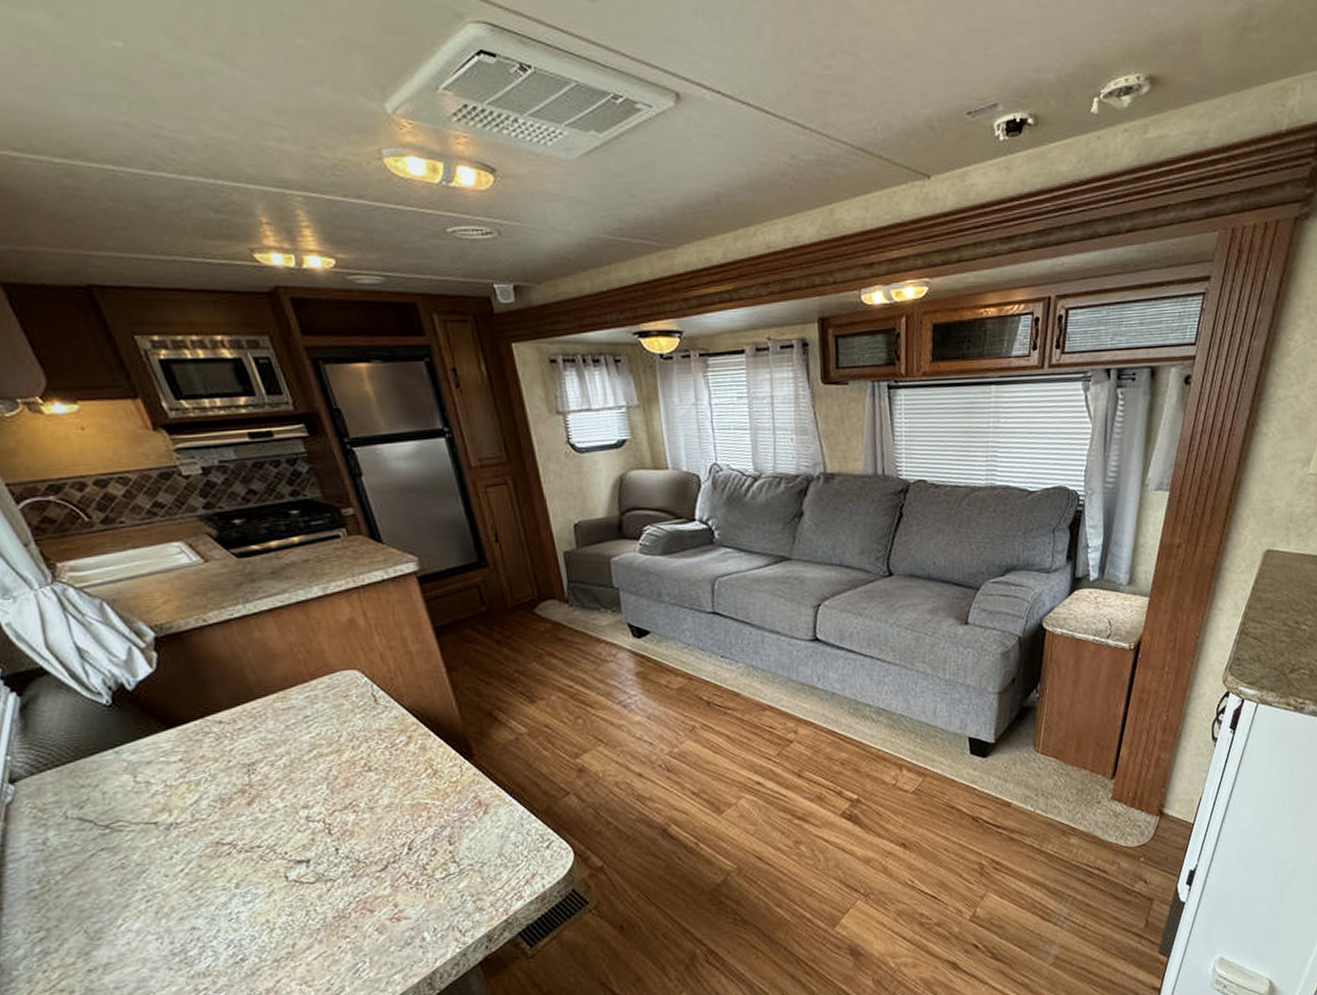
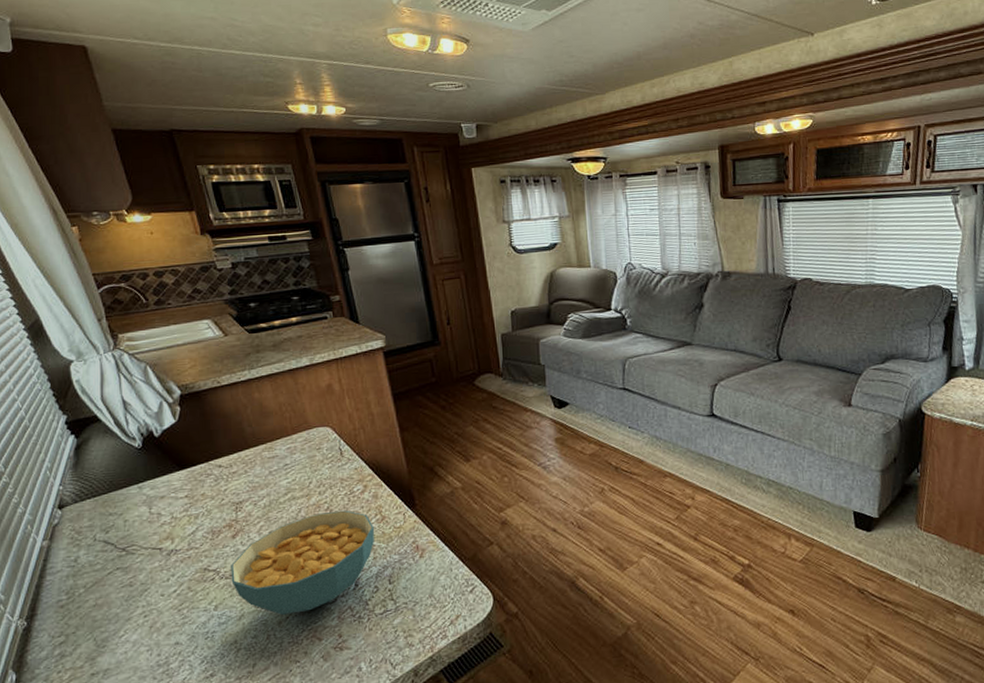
cereal bowl: none [250,765,427,888] -> present [231,510,374,615]

